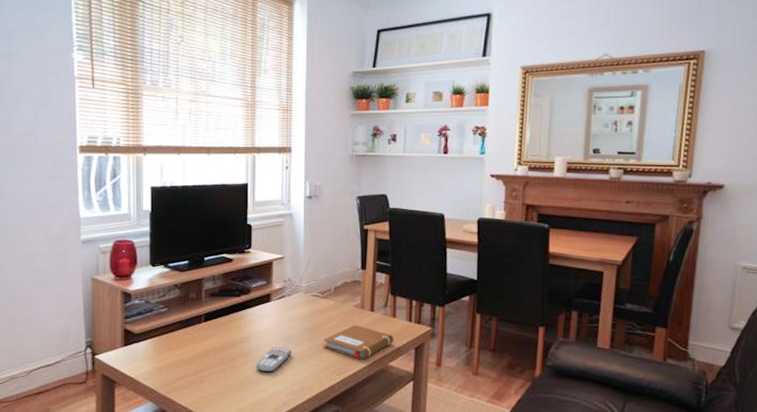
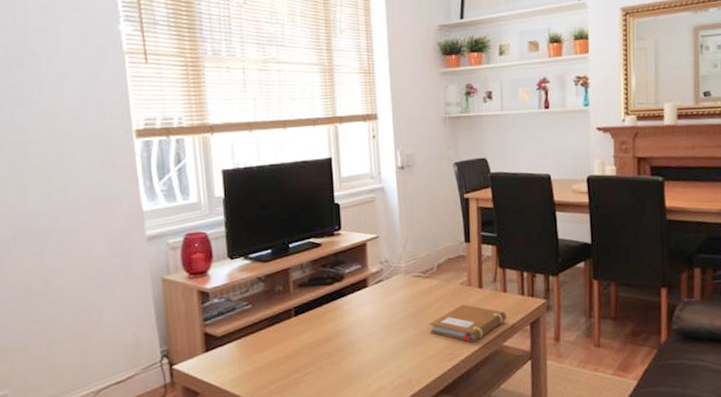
remote control: present [256,347,292,373] -> none [356,336,396,366]

